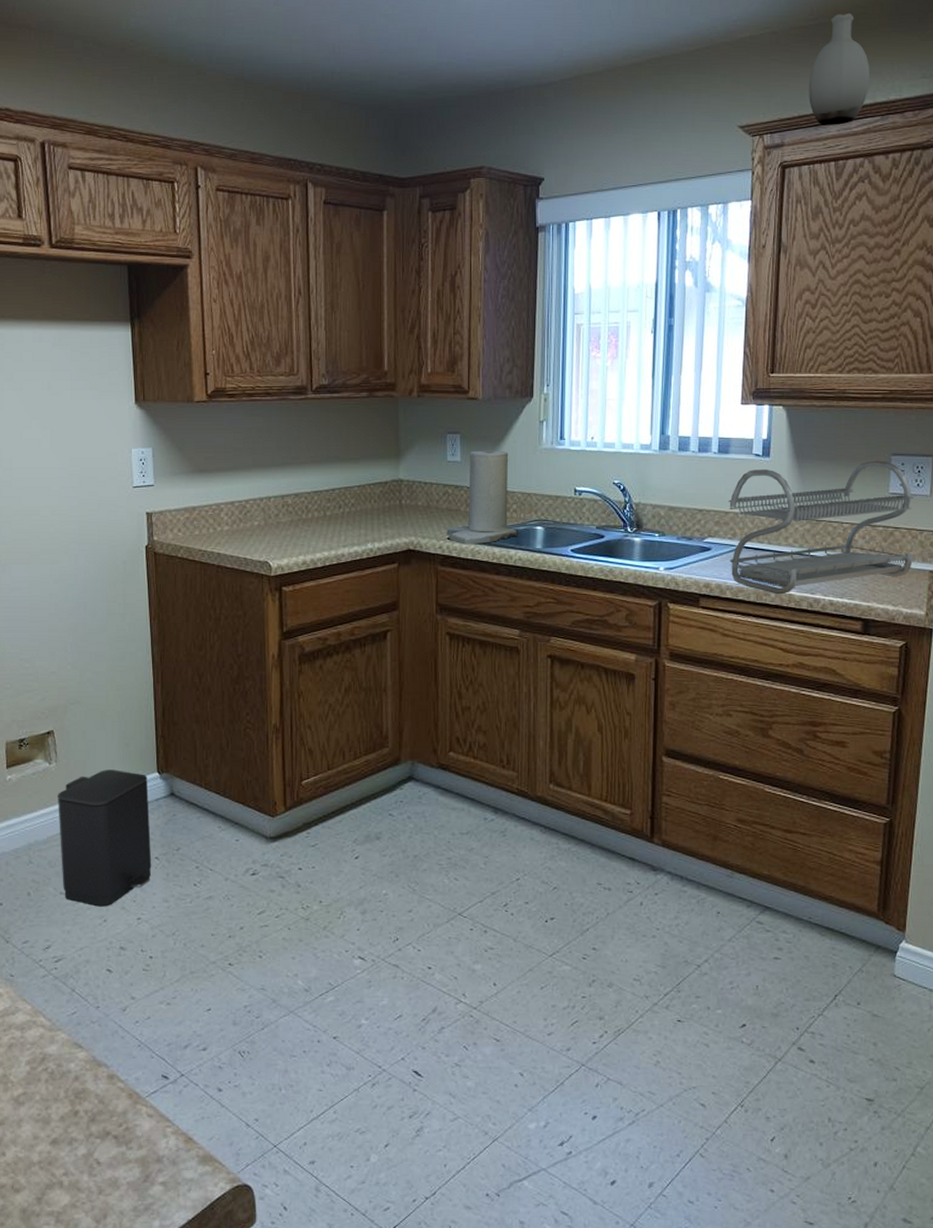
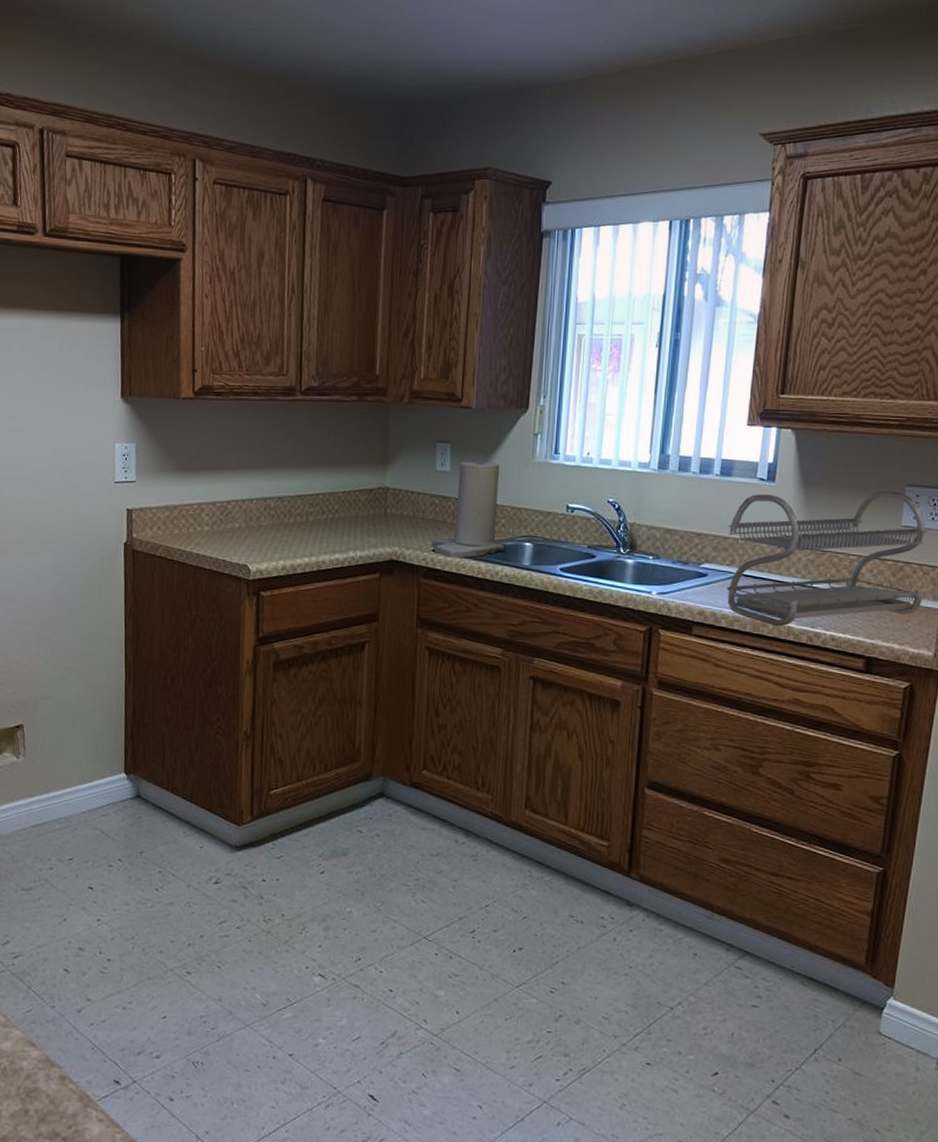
pedal bin: present [57,770,152,907] -> none [23,767,115,906]
decorative vase: present [808,13,870,125] -> none [836,18,905,136]

